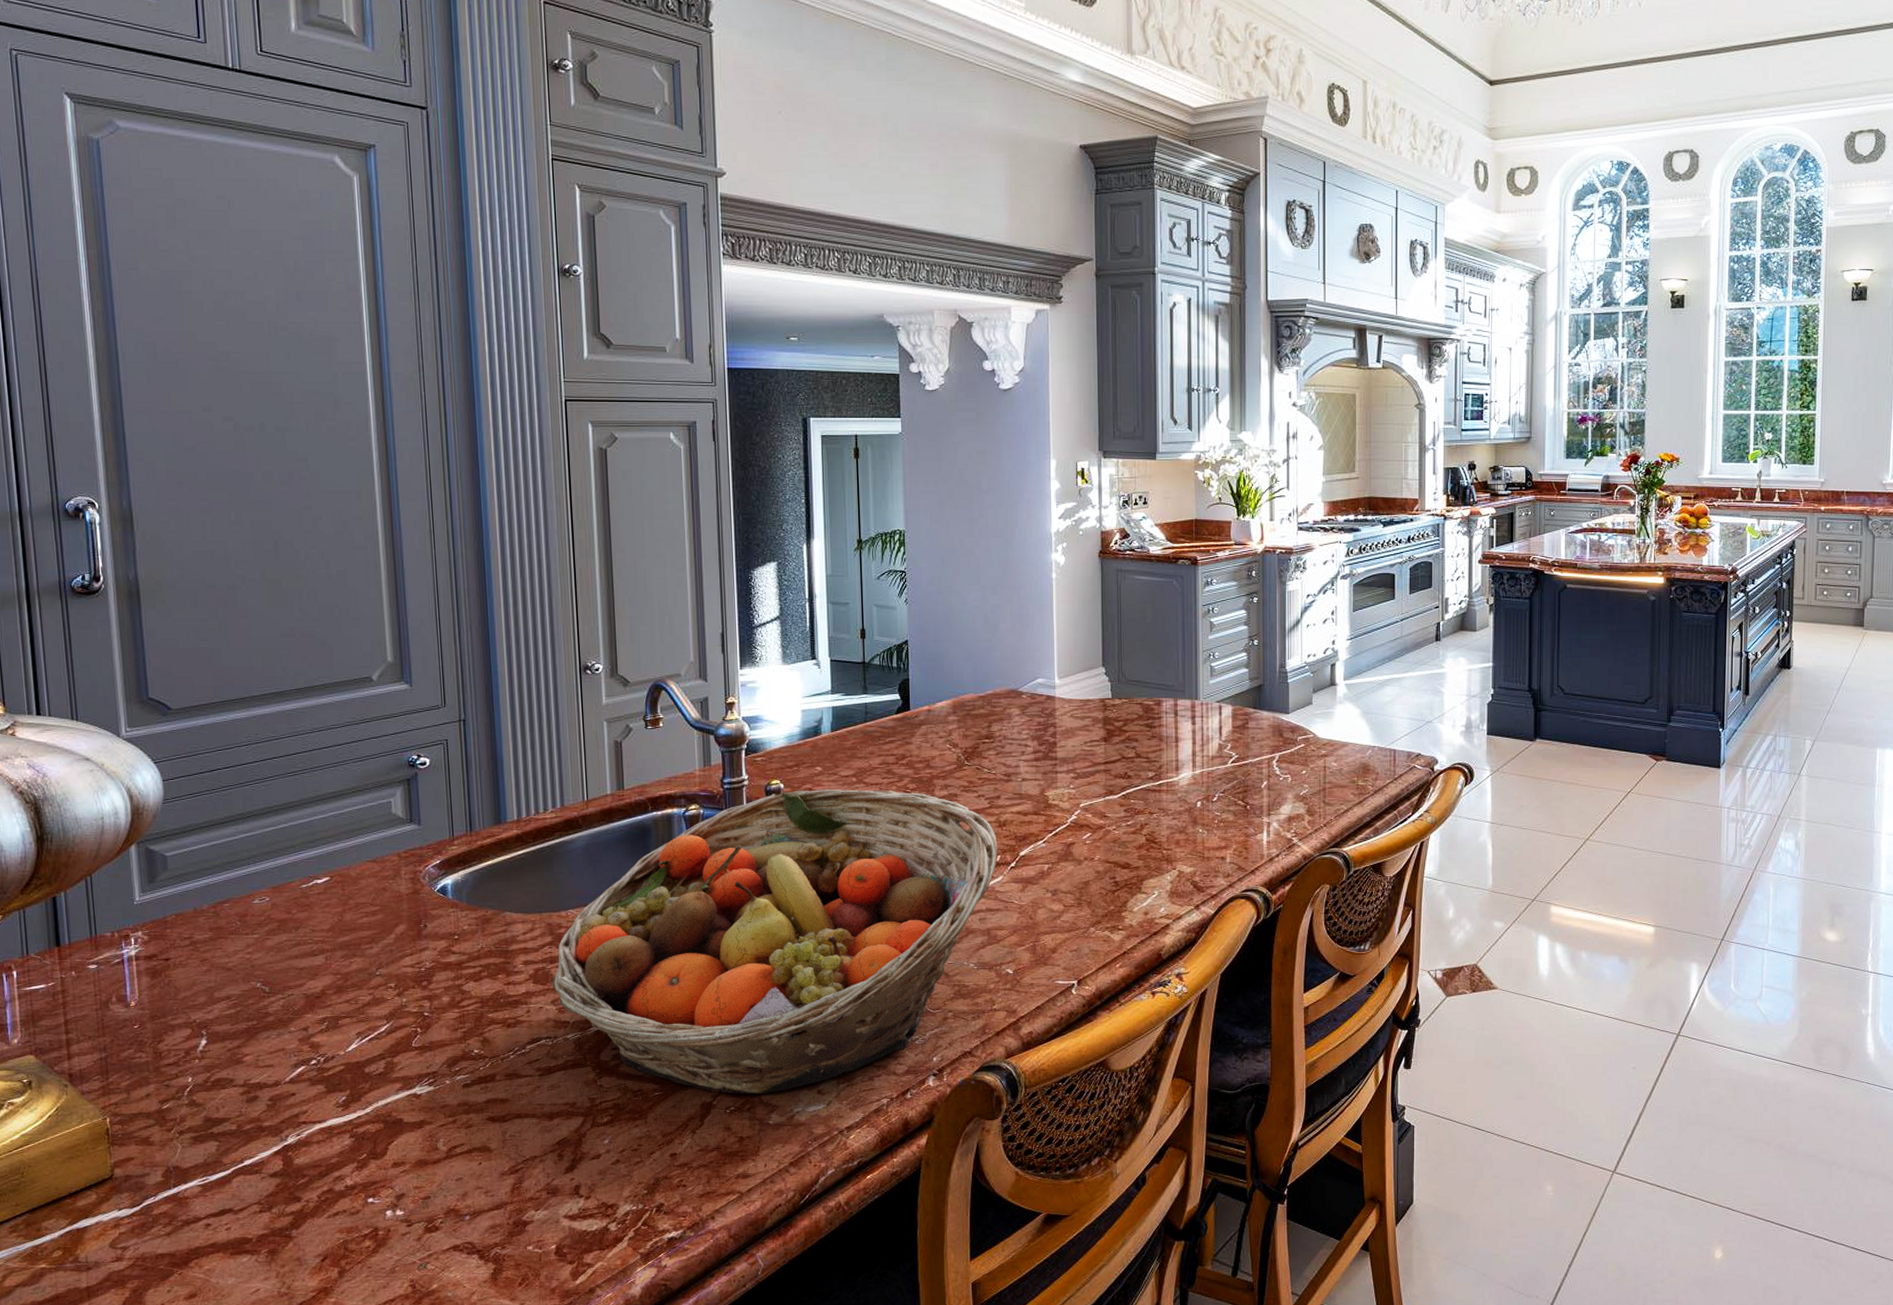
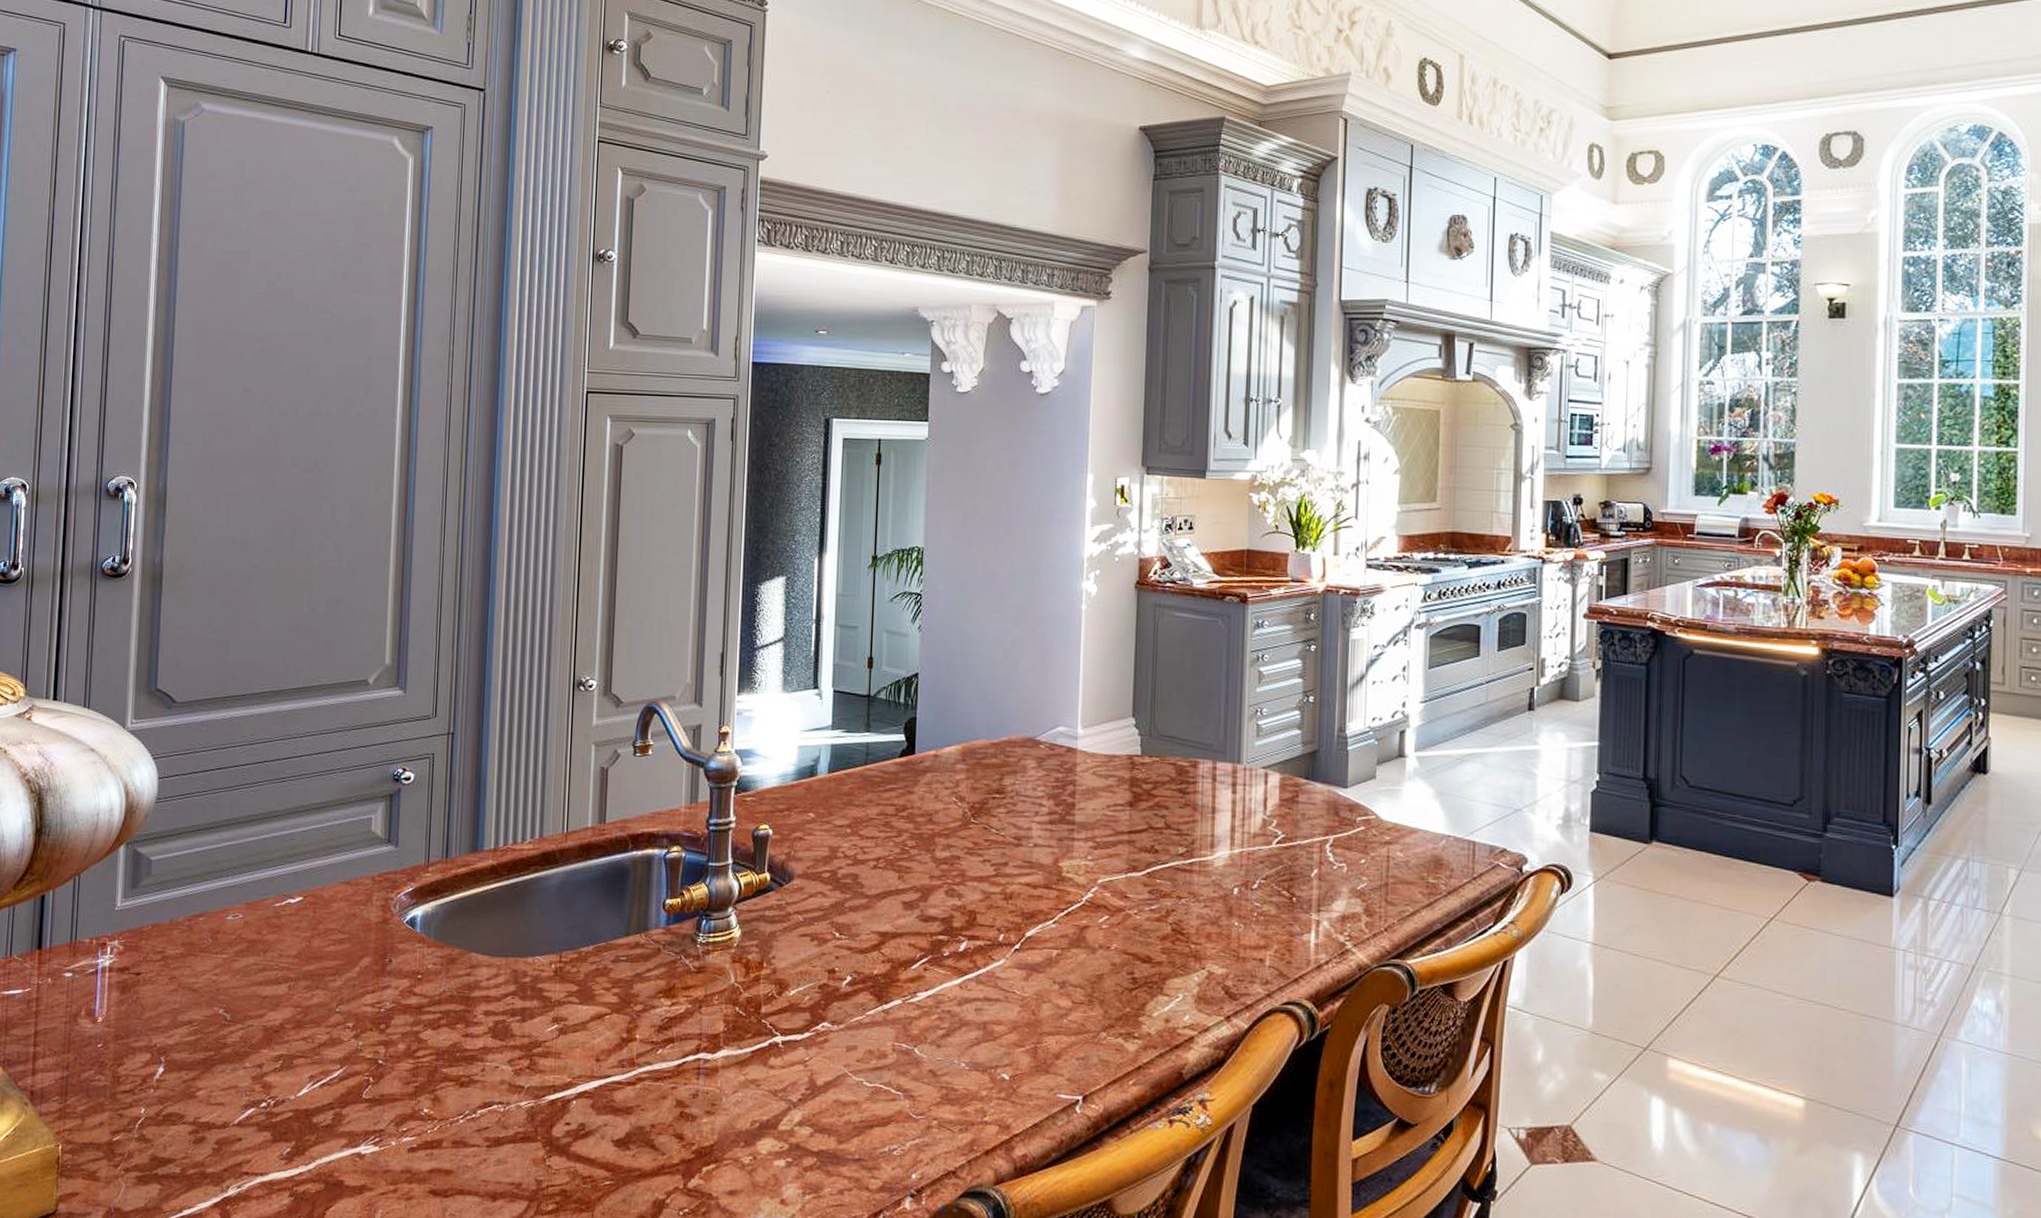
fruit basket: present [552,788,998,1094] -> none [510,838,1002,1197]

